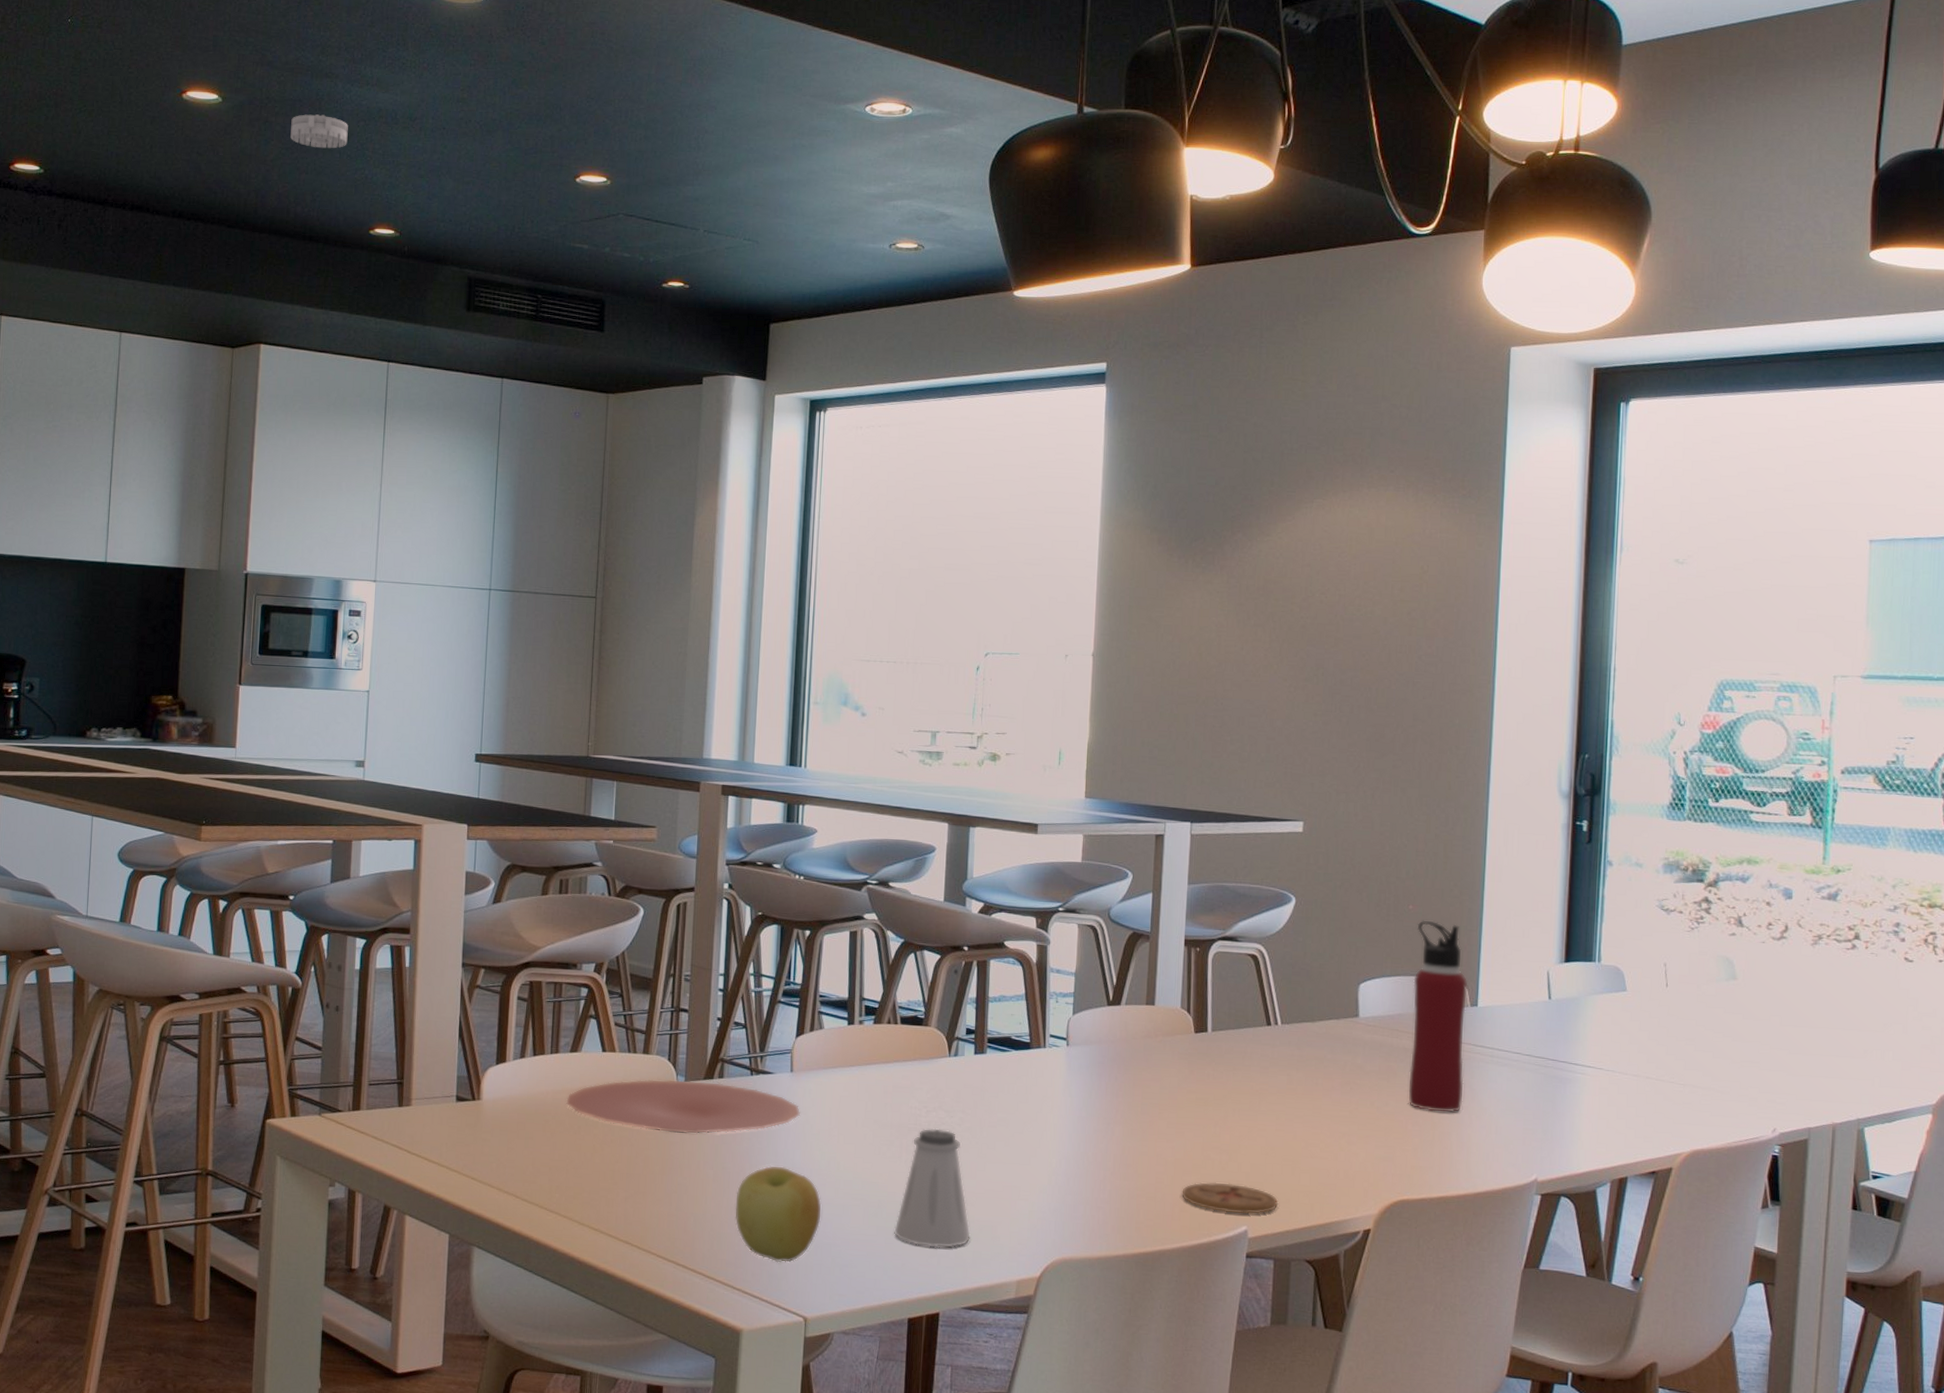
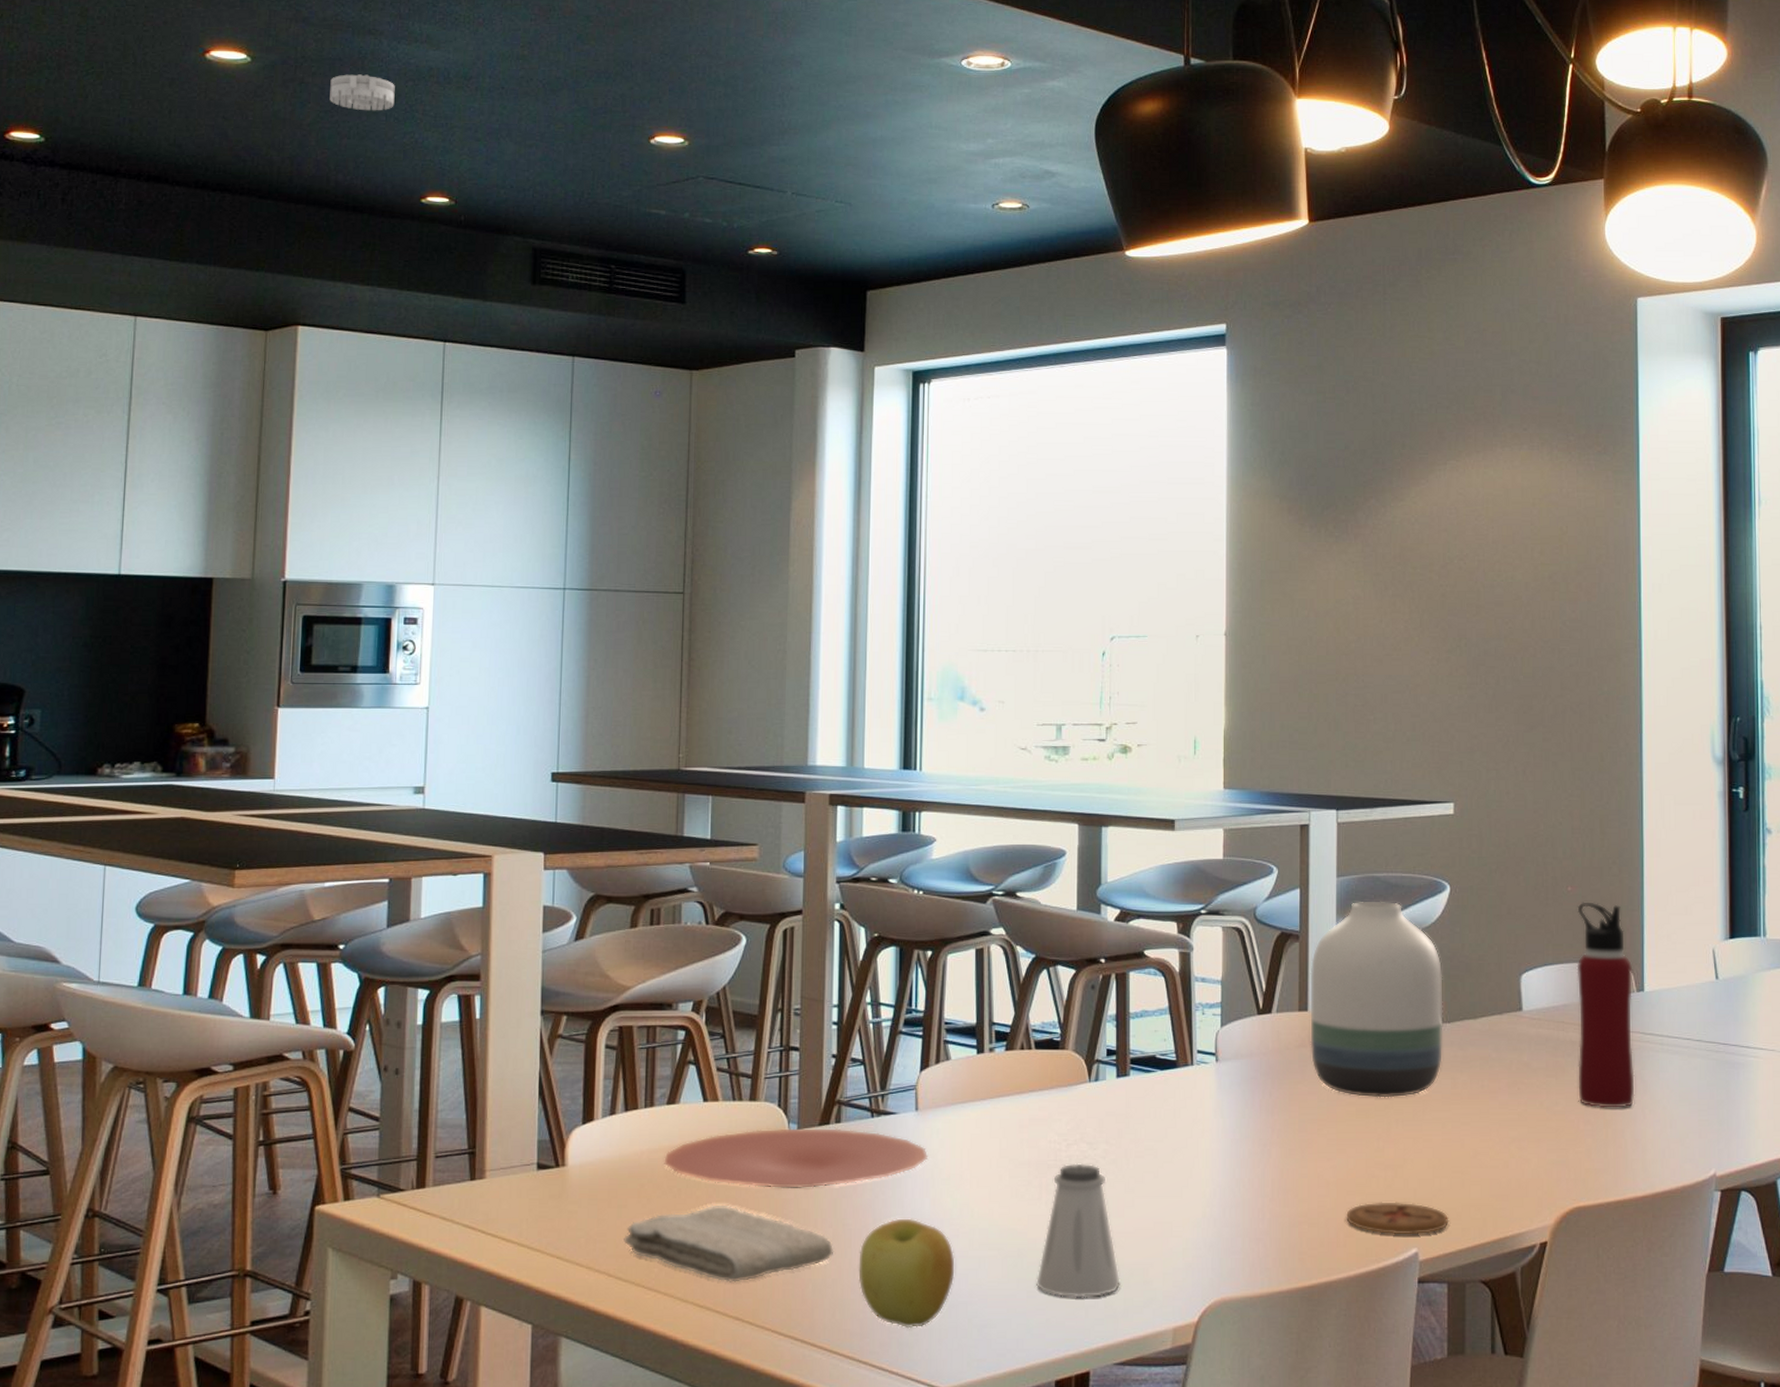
washcloth: none [530,1142,714,1211] -> present [624,1204,834,1282]
vase: none [1155,908,1284,1089] -> present [1310,901,1443,1098]

